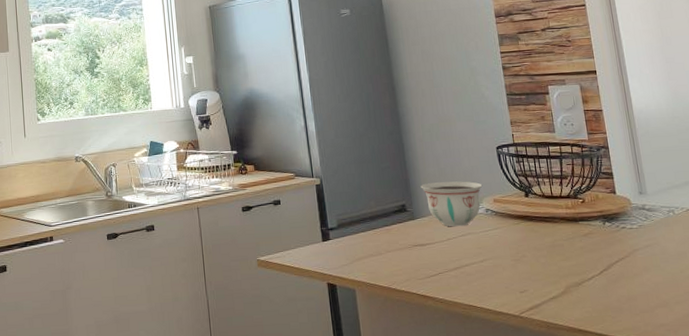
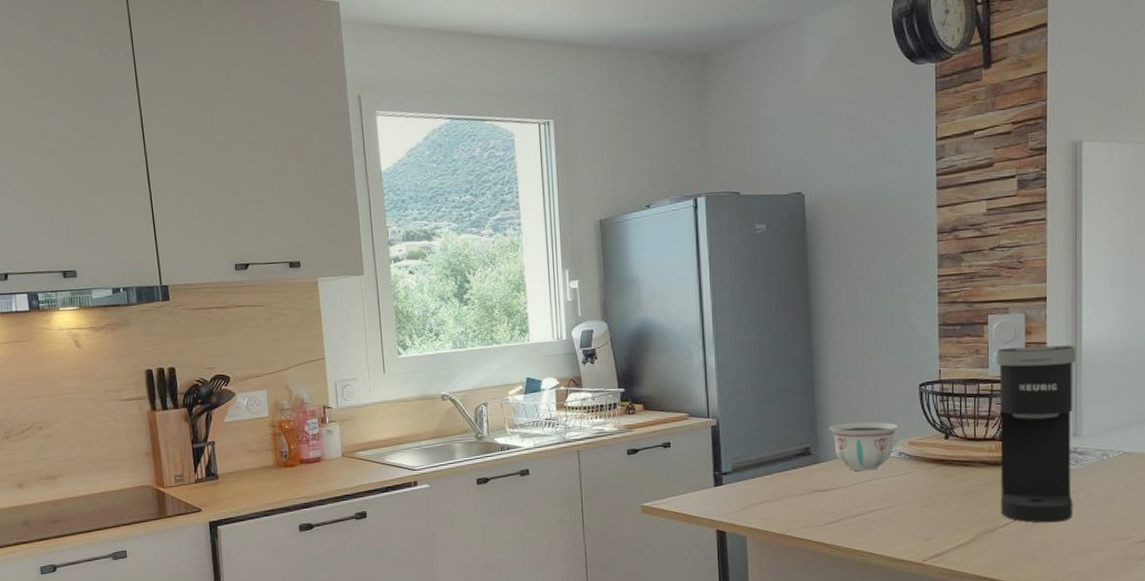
coffee maker: none [560,112,652,276] -> present [996,345,1076,523]

